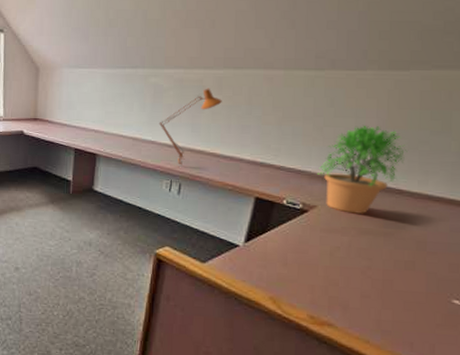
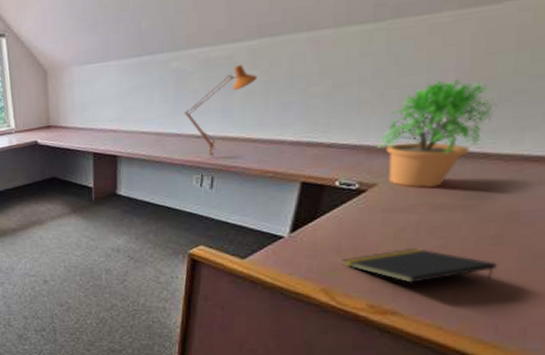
notepad: none [287,265,412,300] -> present [341,247,499,283]

